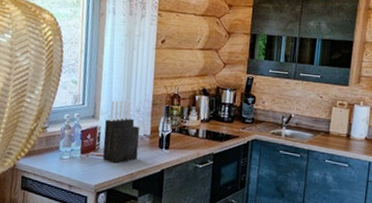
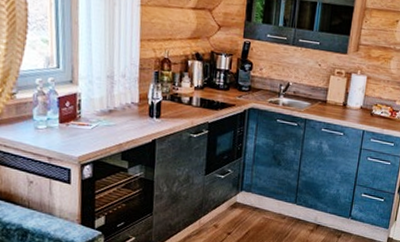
knife block: present [103,100,140,163] -> none [85,63,127,133]

